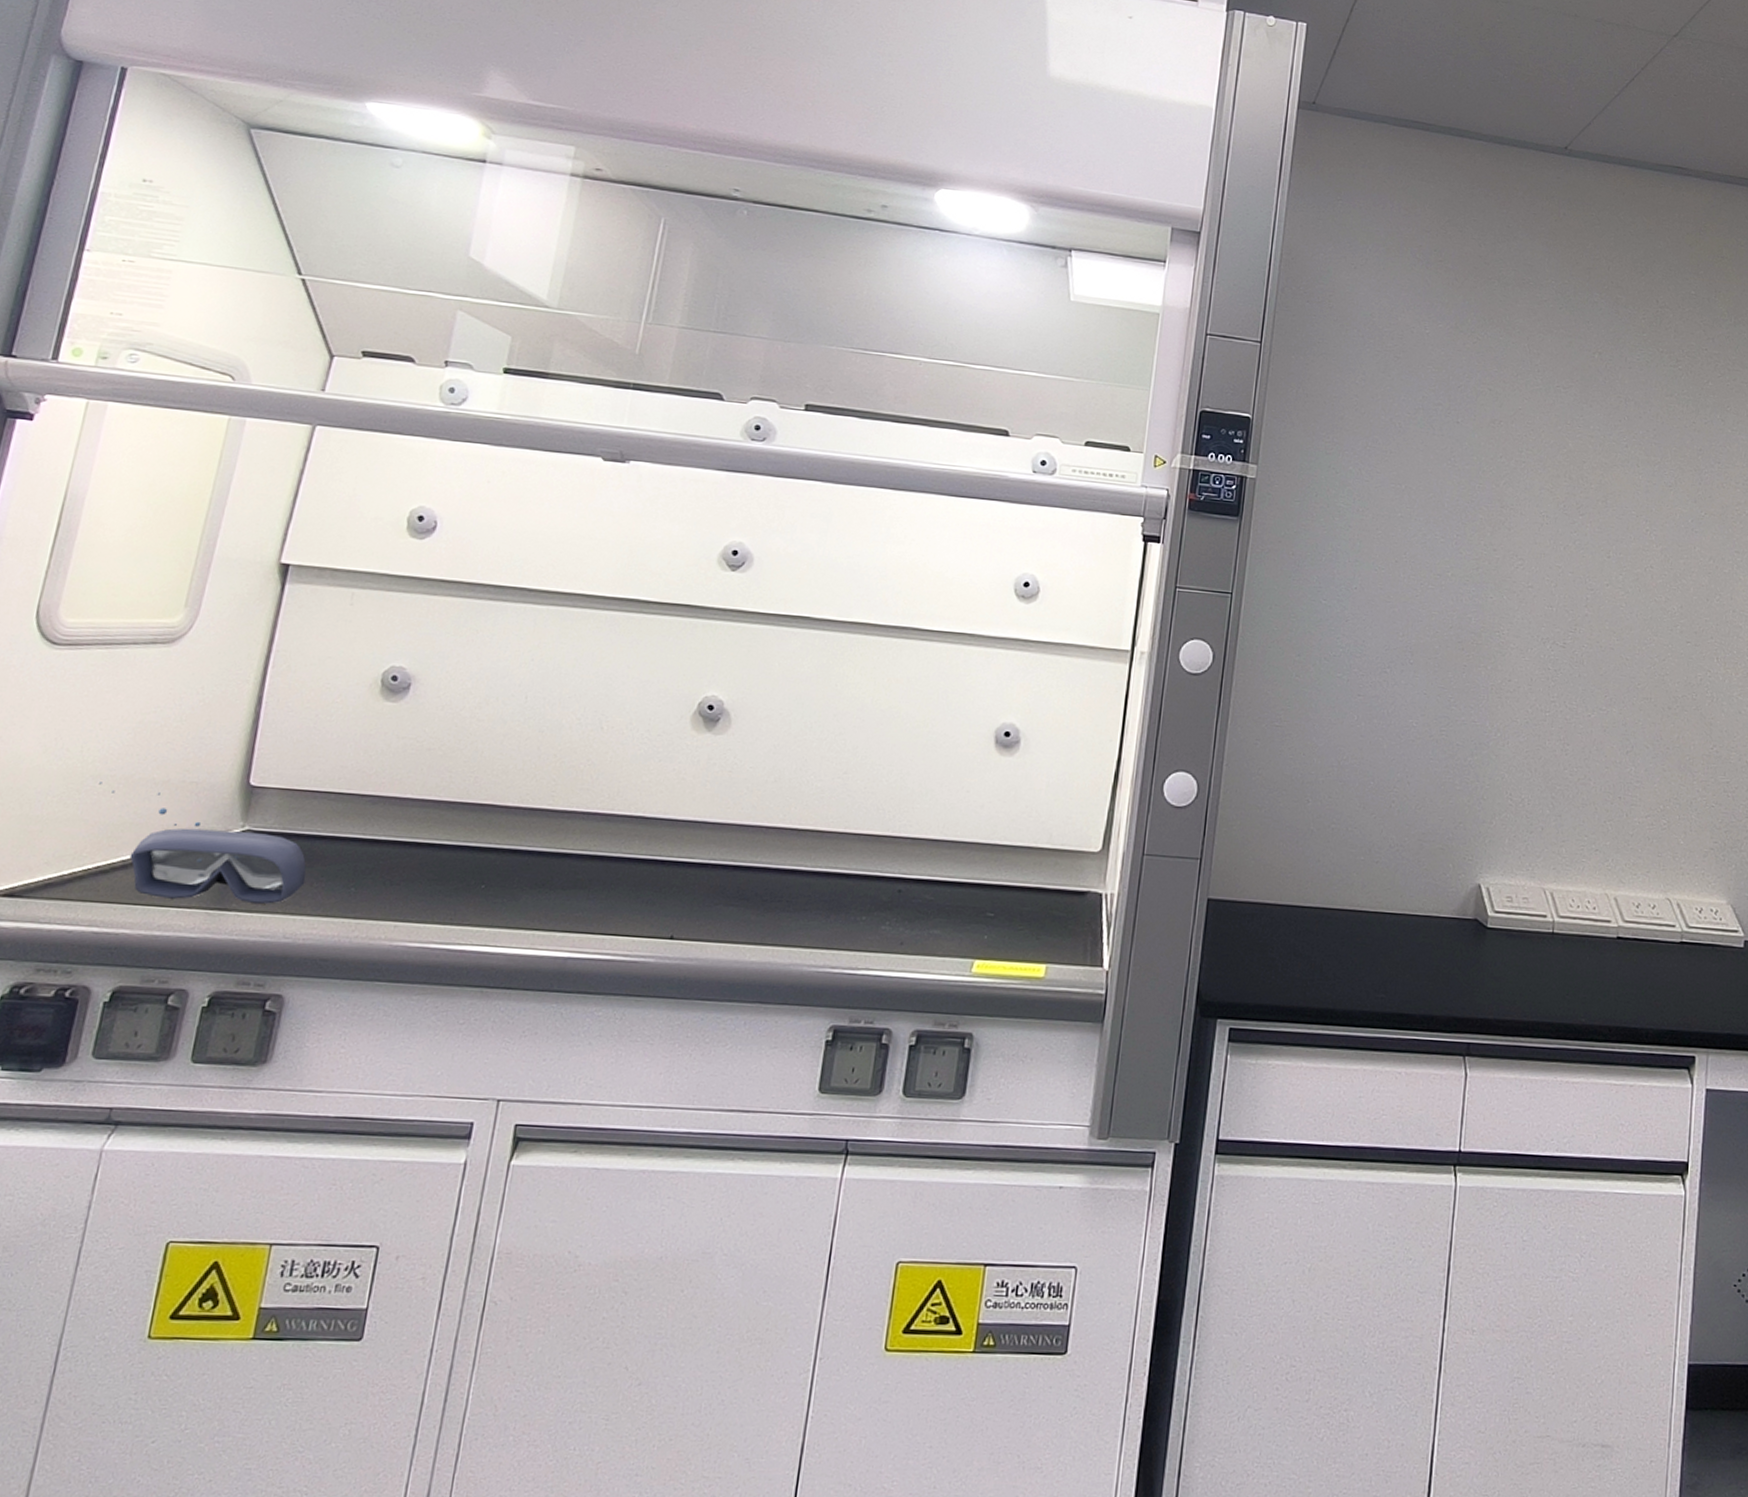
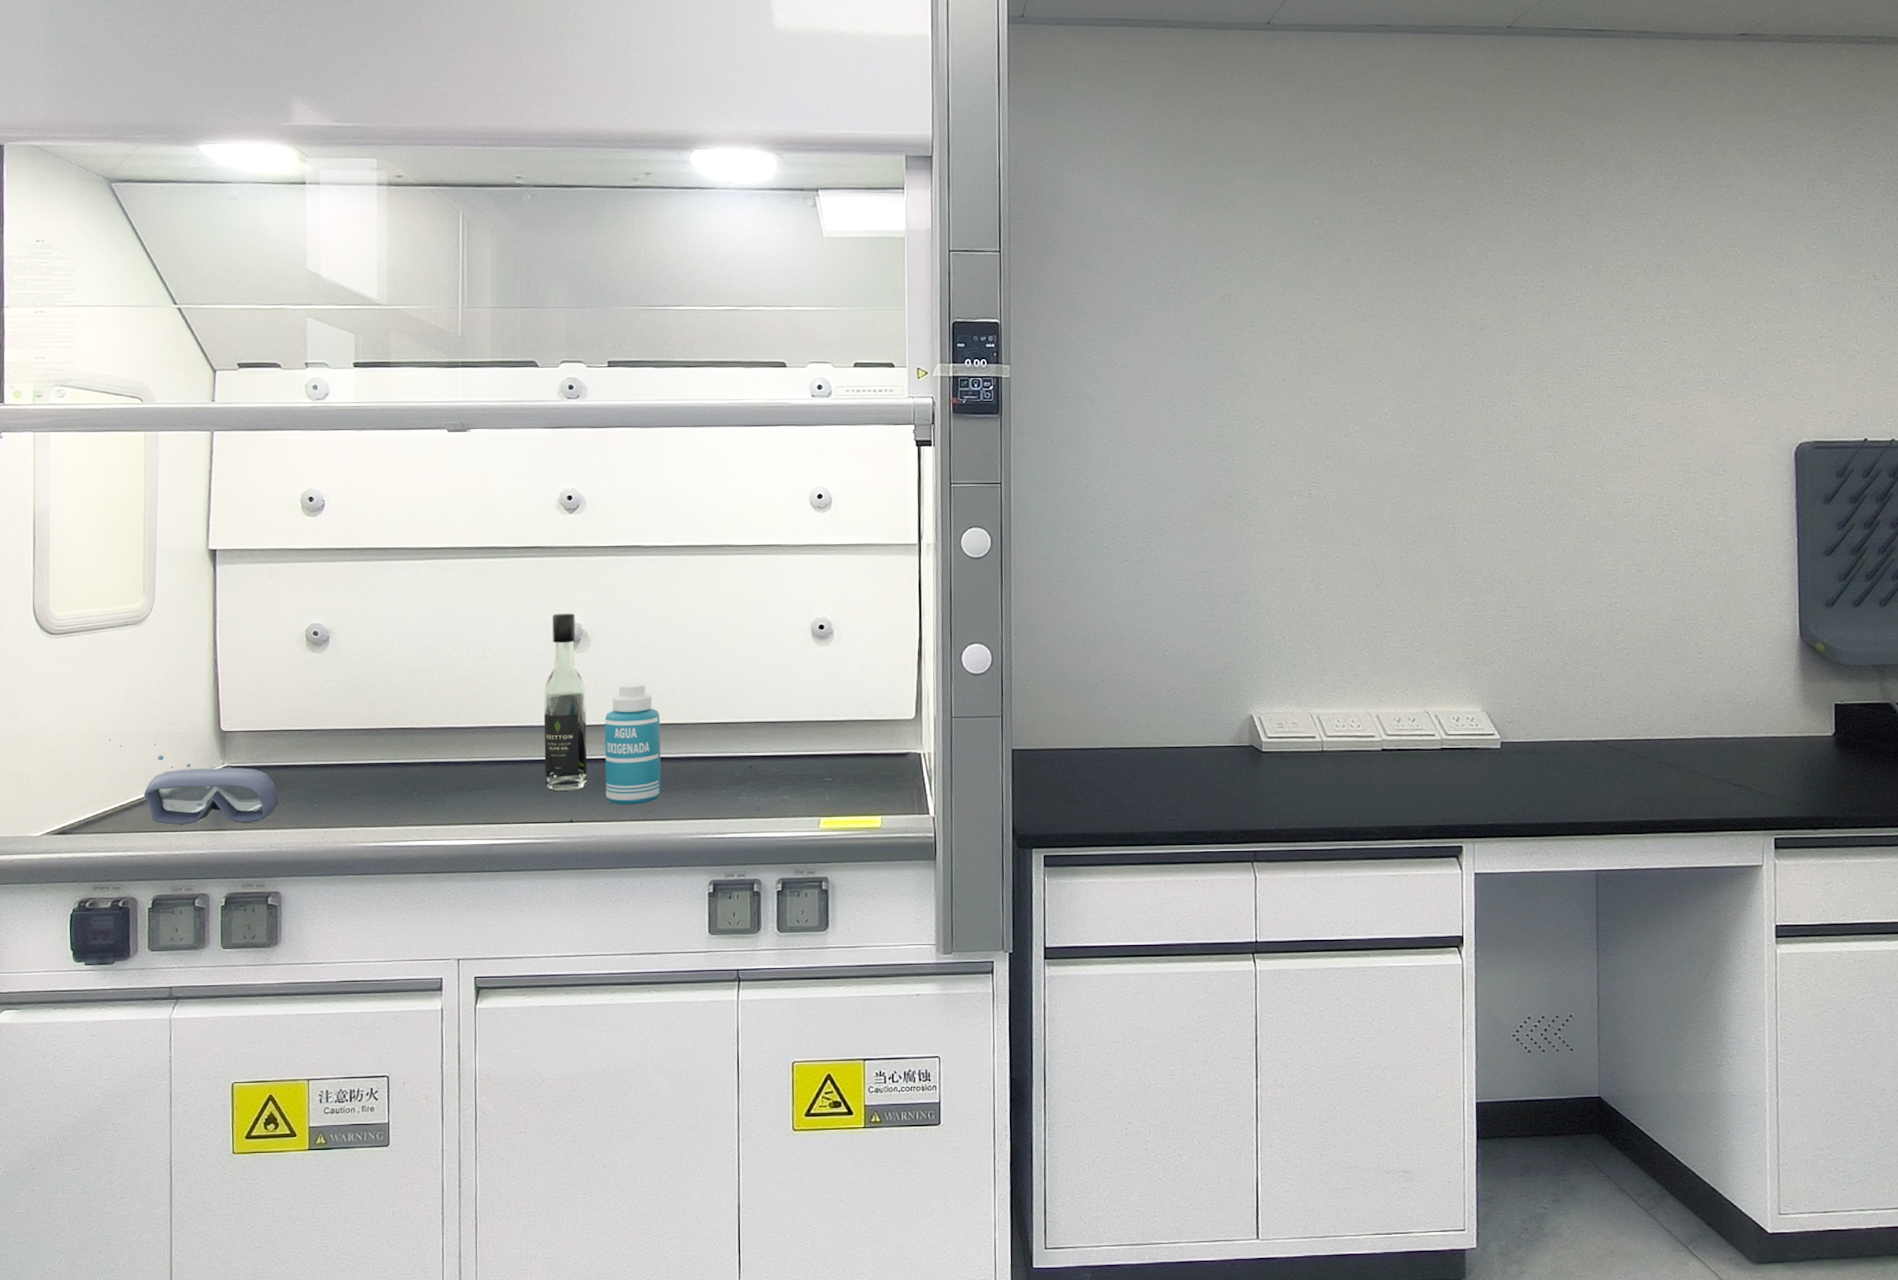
bottle: none [647,685,718,900] -> present [543,613,588,791]
bottle: none [719,777,801,925] -> present [604,683,662,805]

